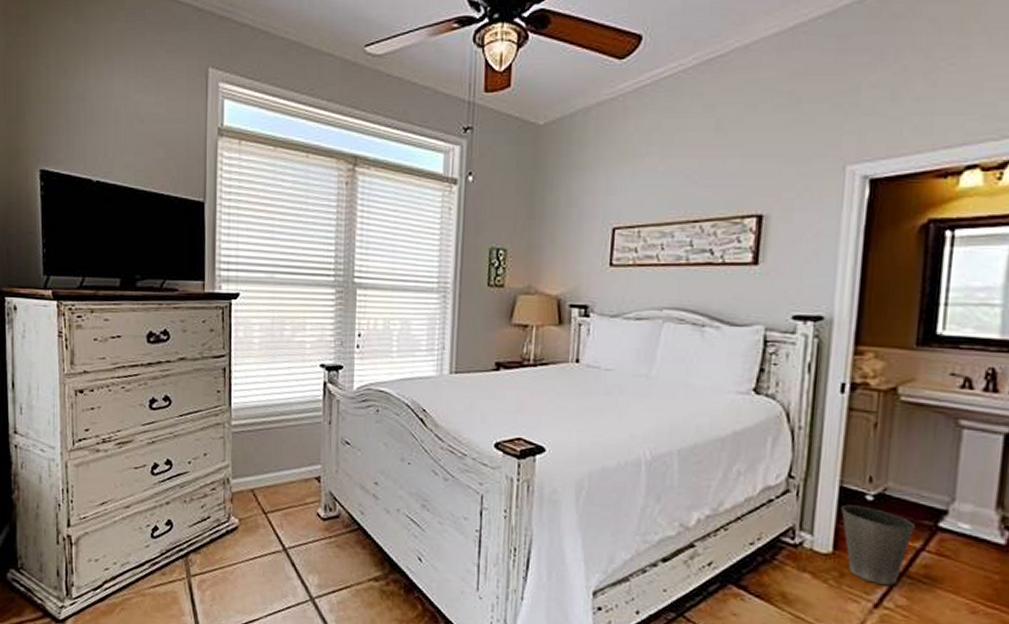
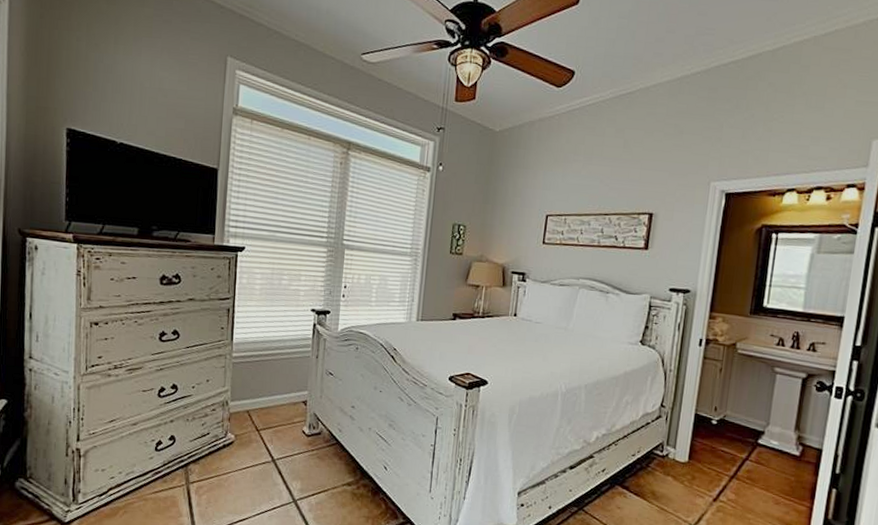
waste basket: present [841,504,915,586] -> none [695,427,743,486]

